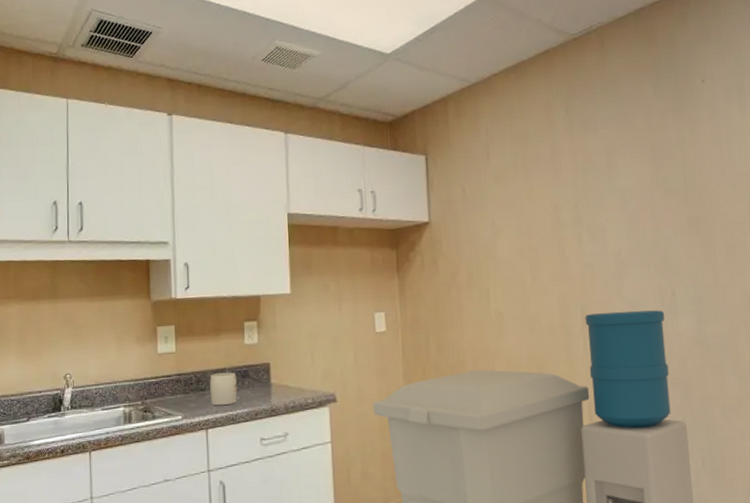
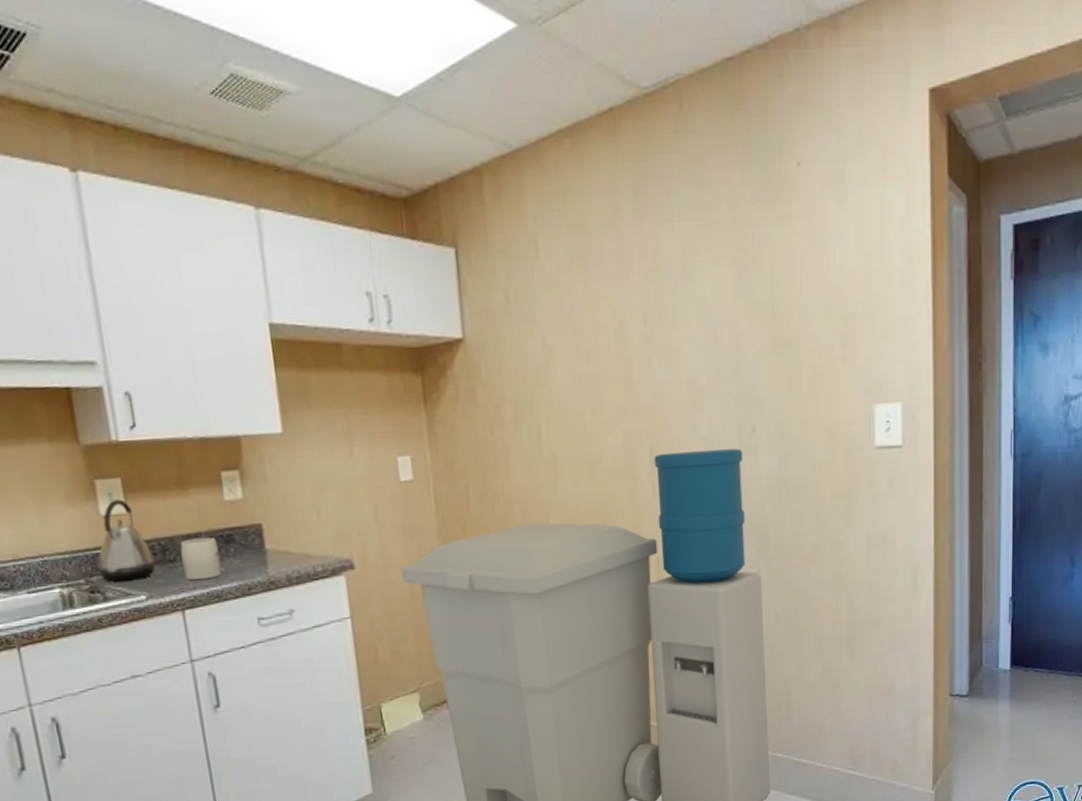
kettle: none [150,341,192,404] -> present [96,499,156,582]

